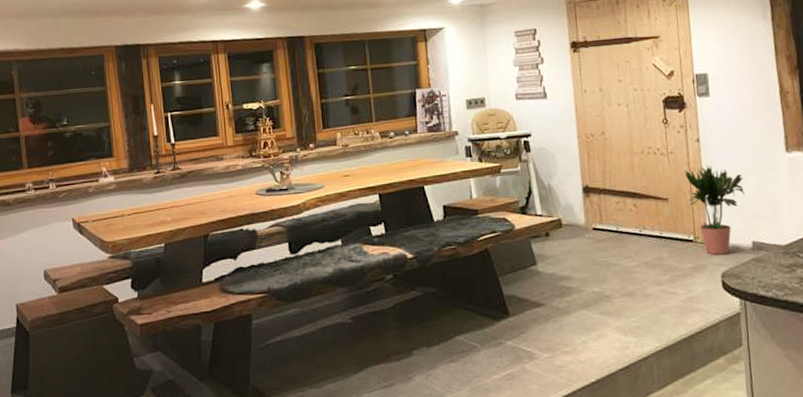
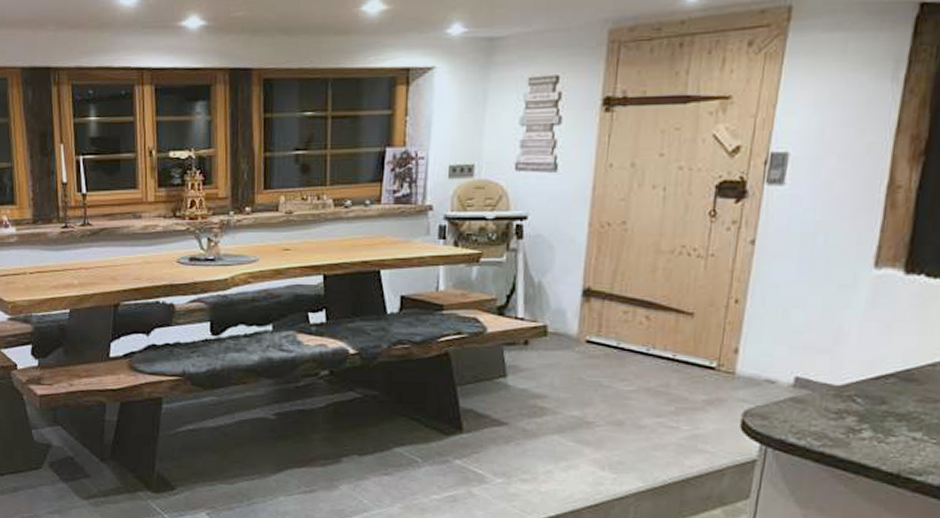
potted plant: present [684,165,745,255] -> none [722,275,804,389]

